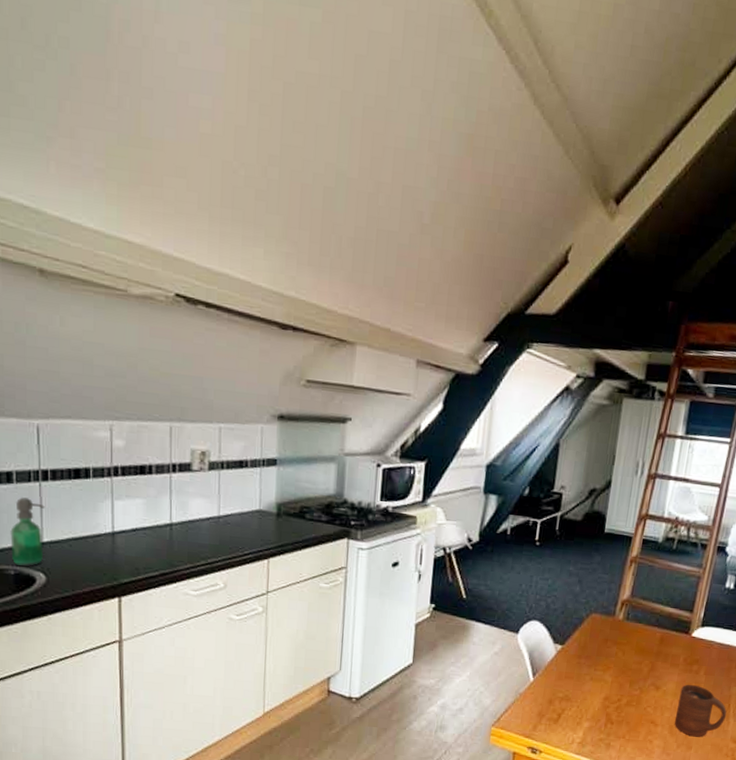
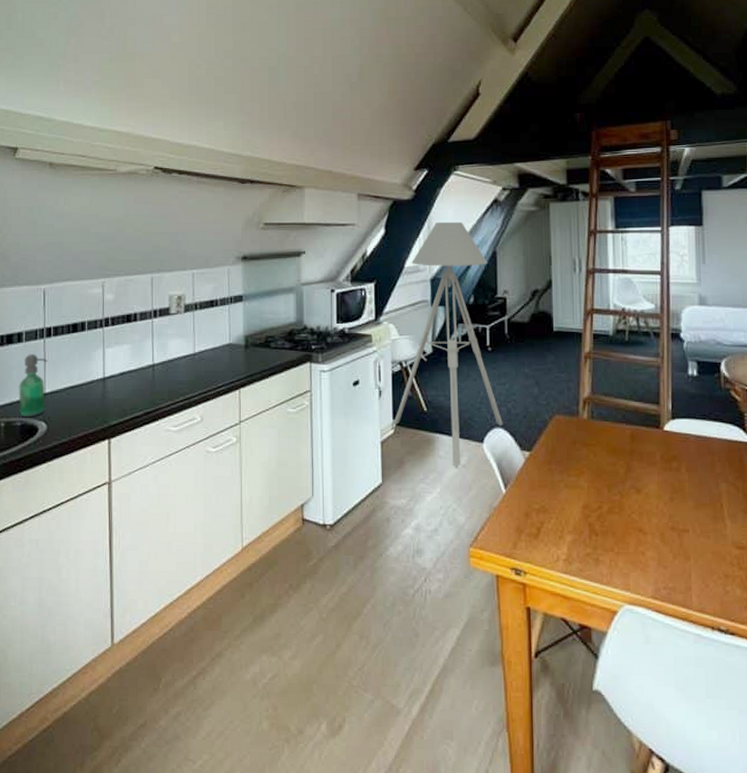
floor lamp: none [430,404,549,655] -> present [393,222,503,468]
cup: present [674,684,727,737] -> none [664,483,721,545]

